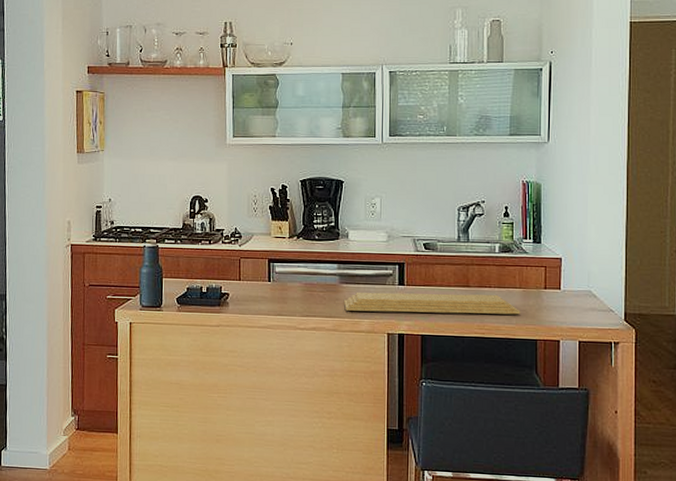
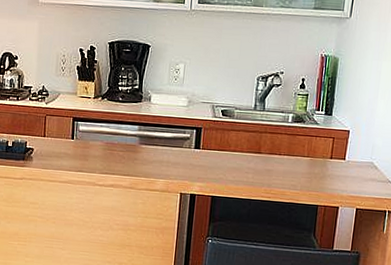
cutting board: present [344,292,521,315] -> none [142,153,306,182]

